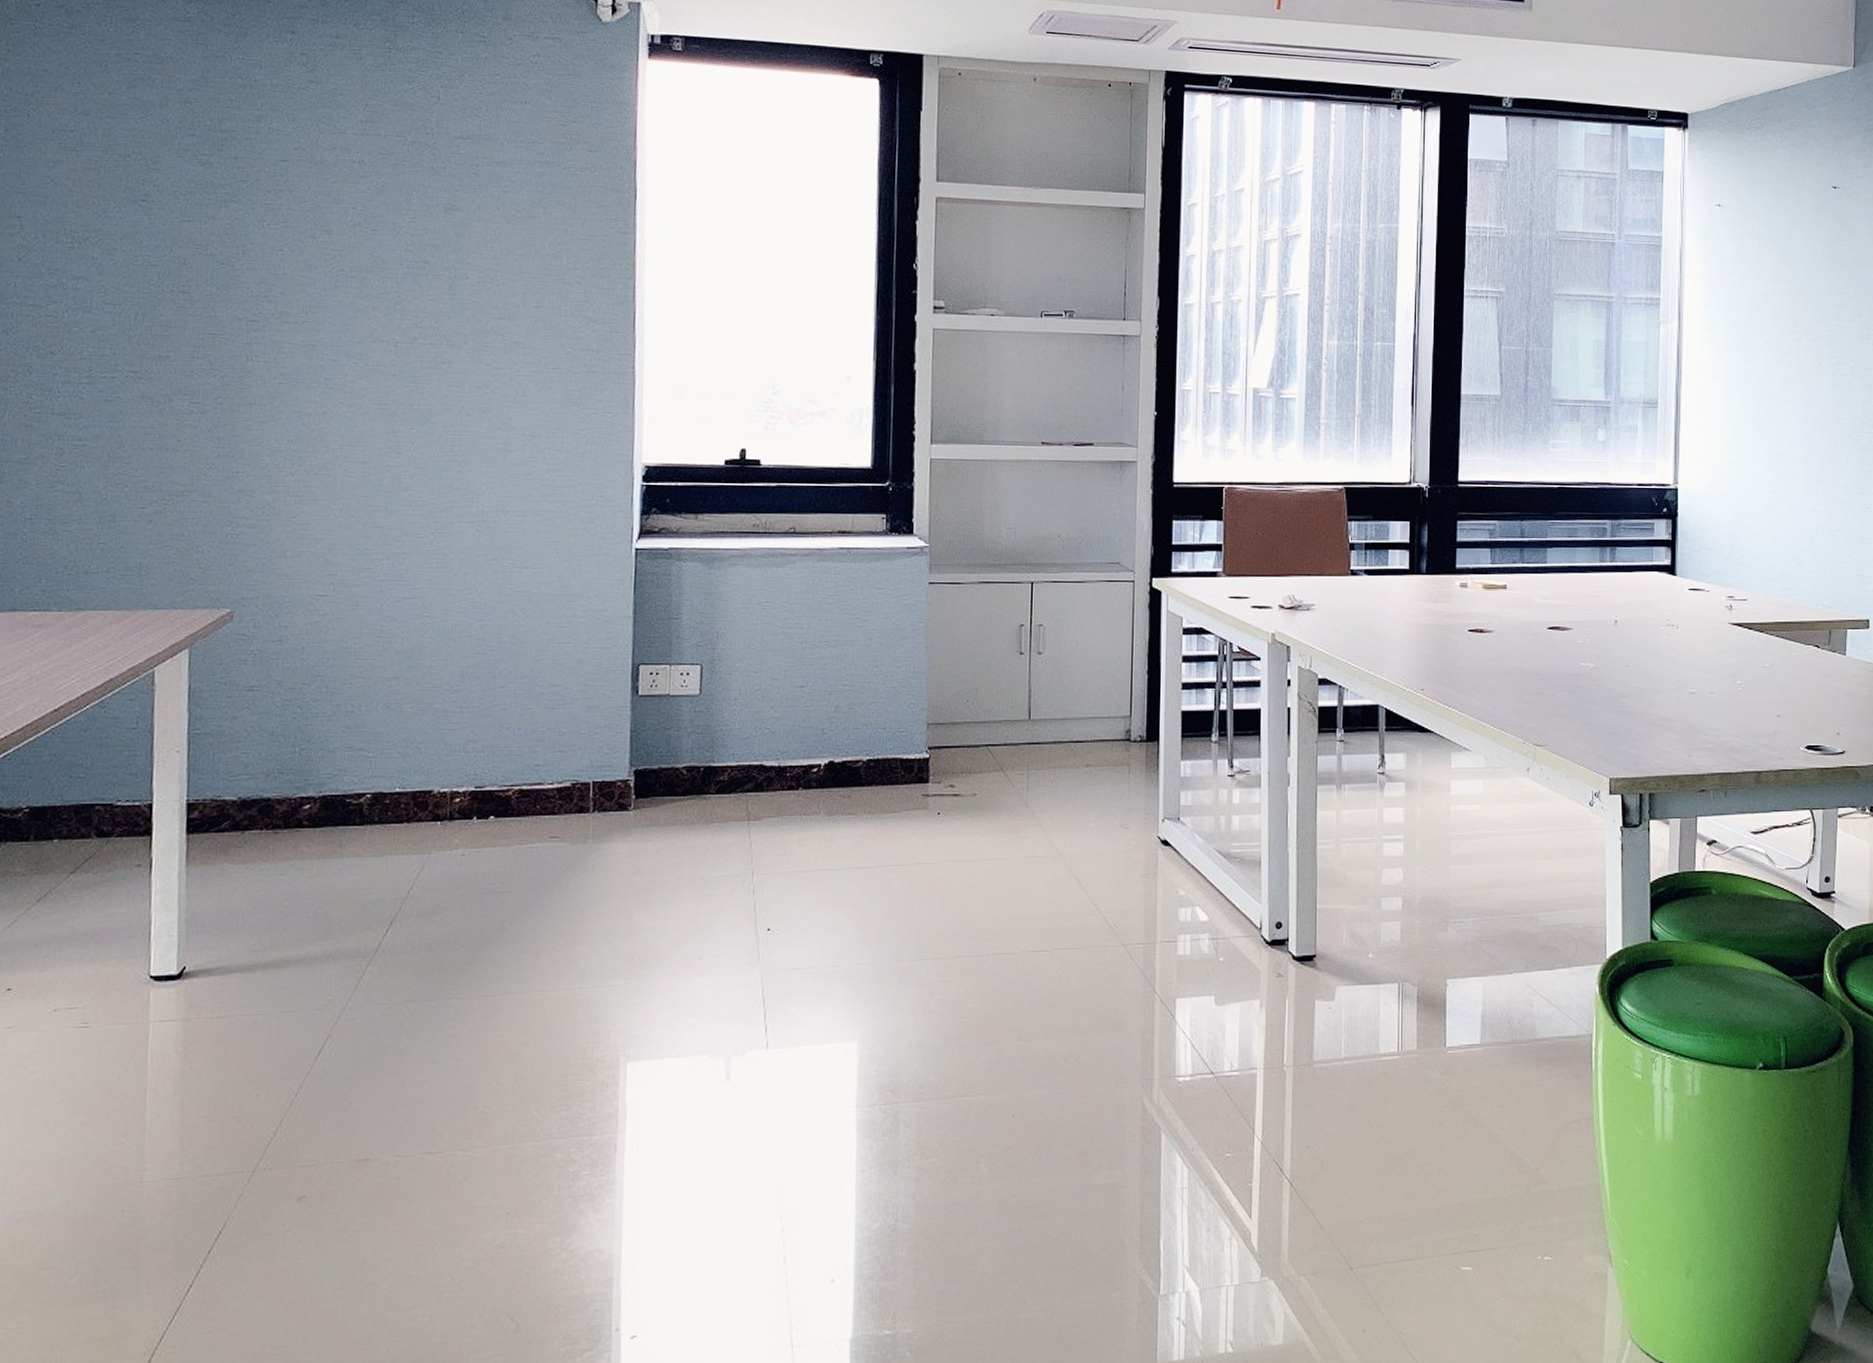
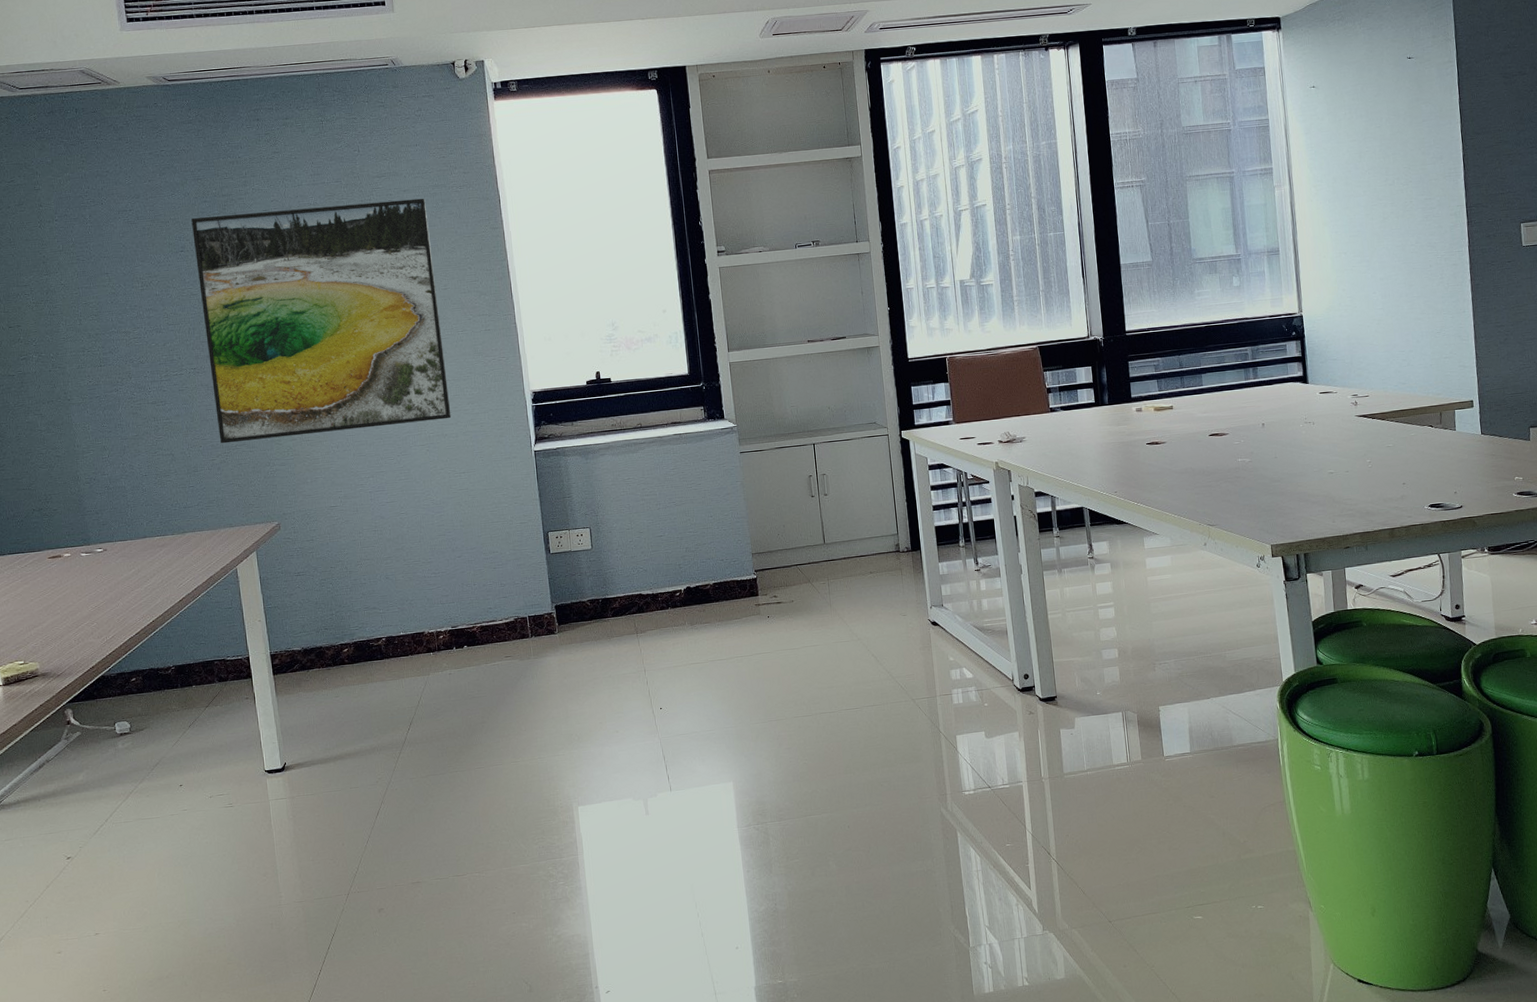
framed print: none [158,155,527,489] -> present [191,198,452,444]

